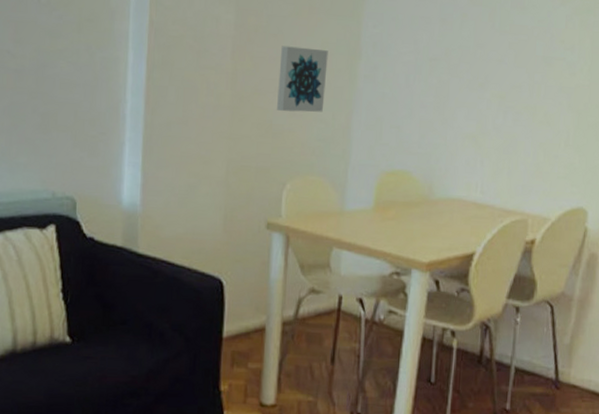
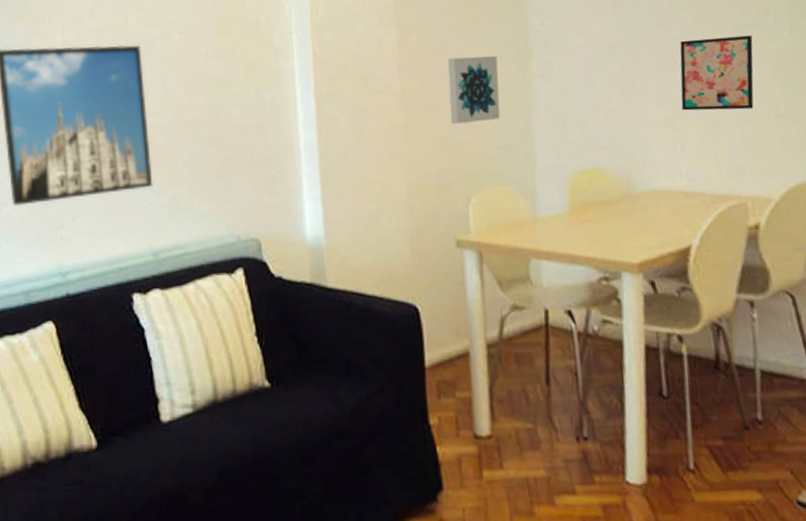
wall art: none [486,63,557,136] -> present [680,35,754,111]

